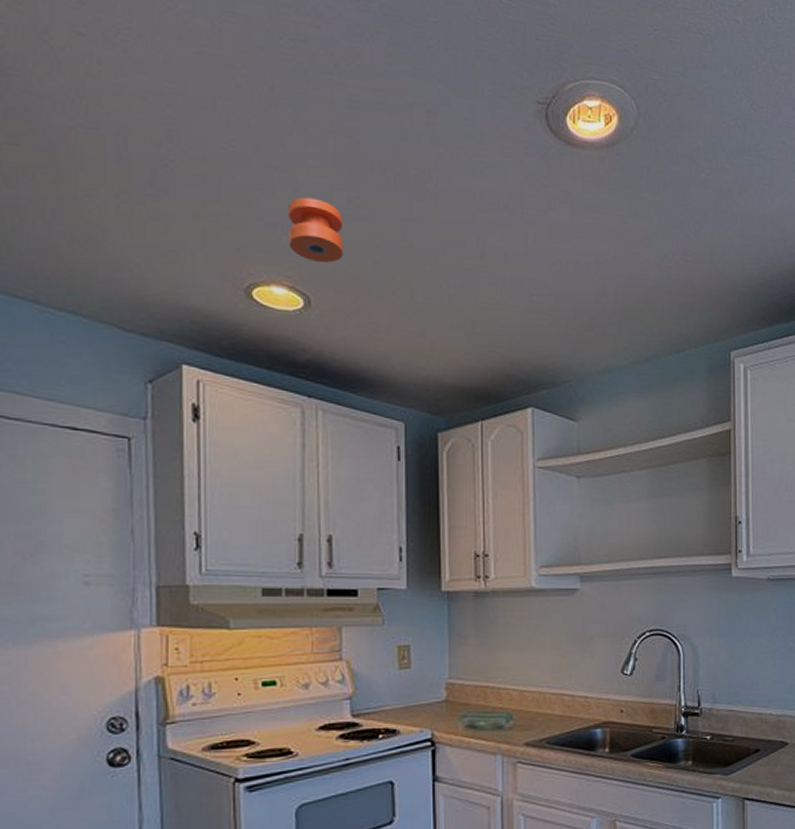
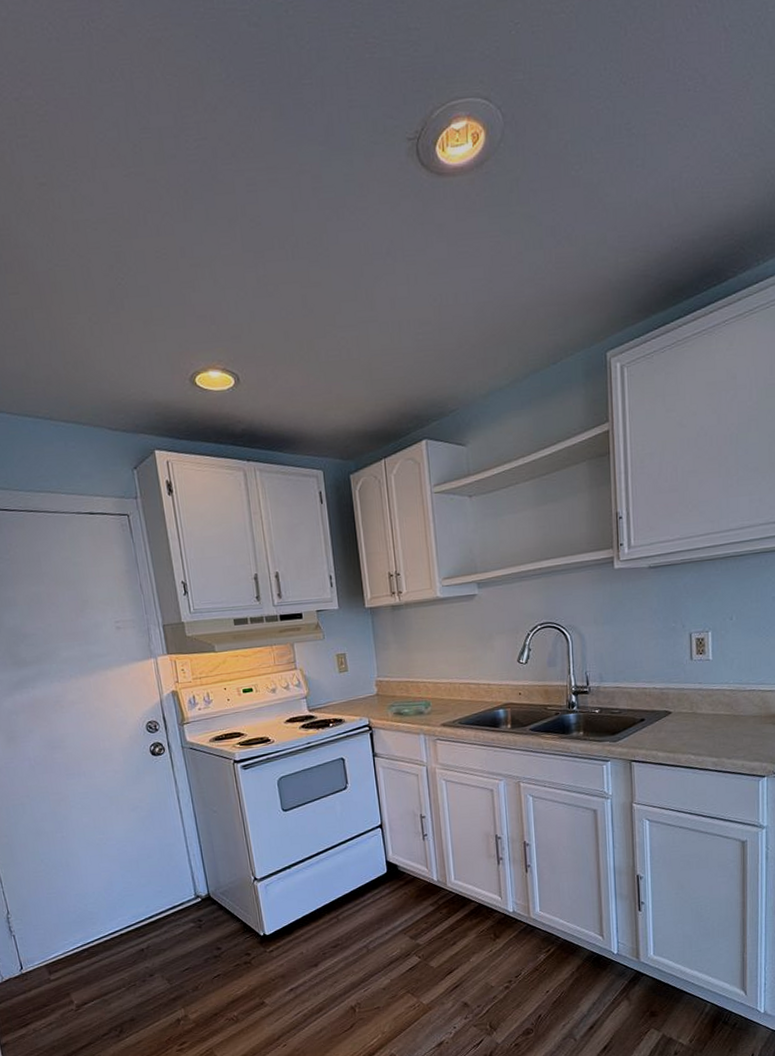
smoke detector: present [289,197,344,263] -> none [212,285,260,343]

